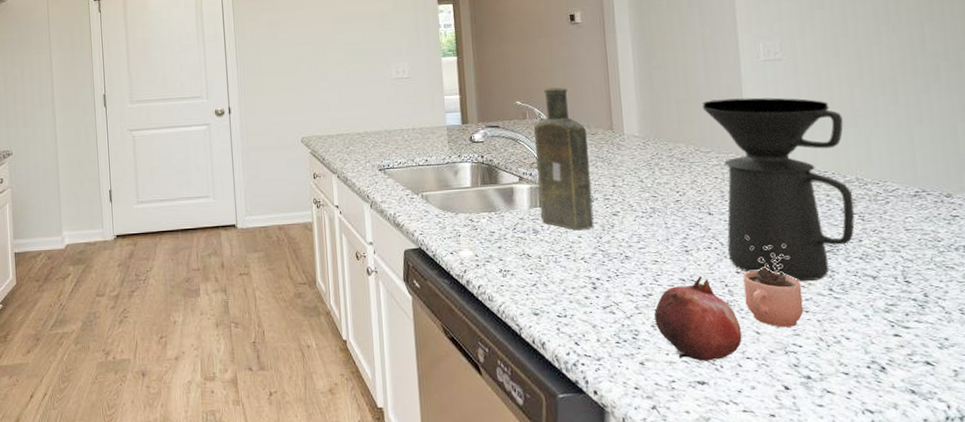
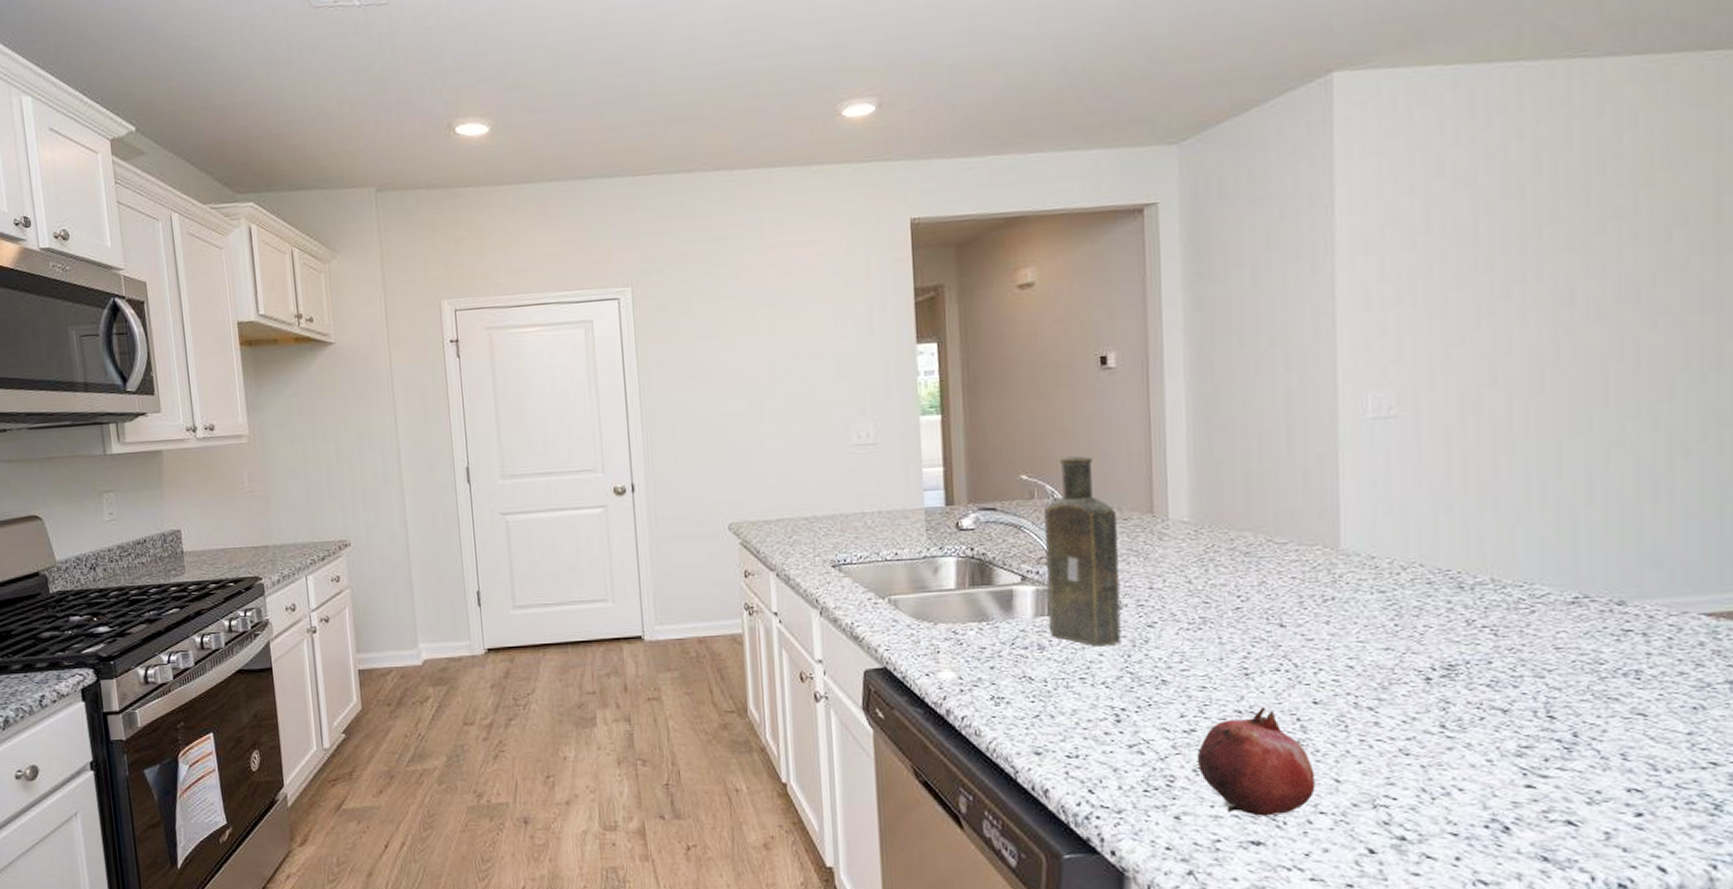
coffee maker: present [702,97,855,282] -> none [1280,469,1485,716]
cocoa: present [743,236,804,327] -> none [1322,655,1403,774]

